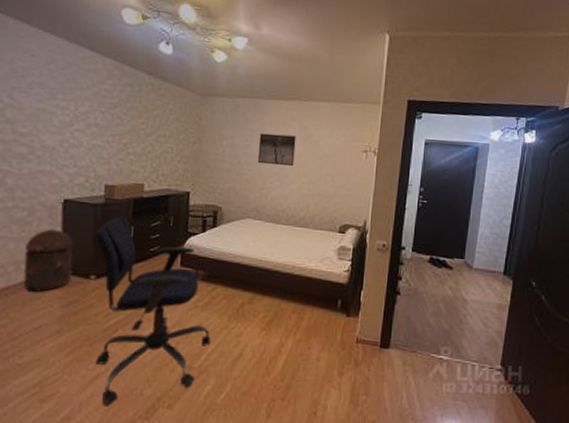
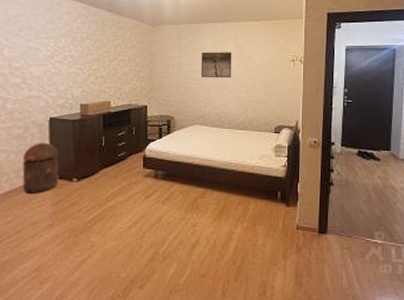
office chair: present [95,216,211,408] -> none [75,129,172,288]

